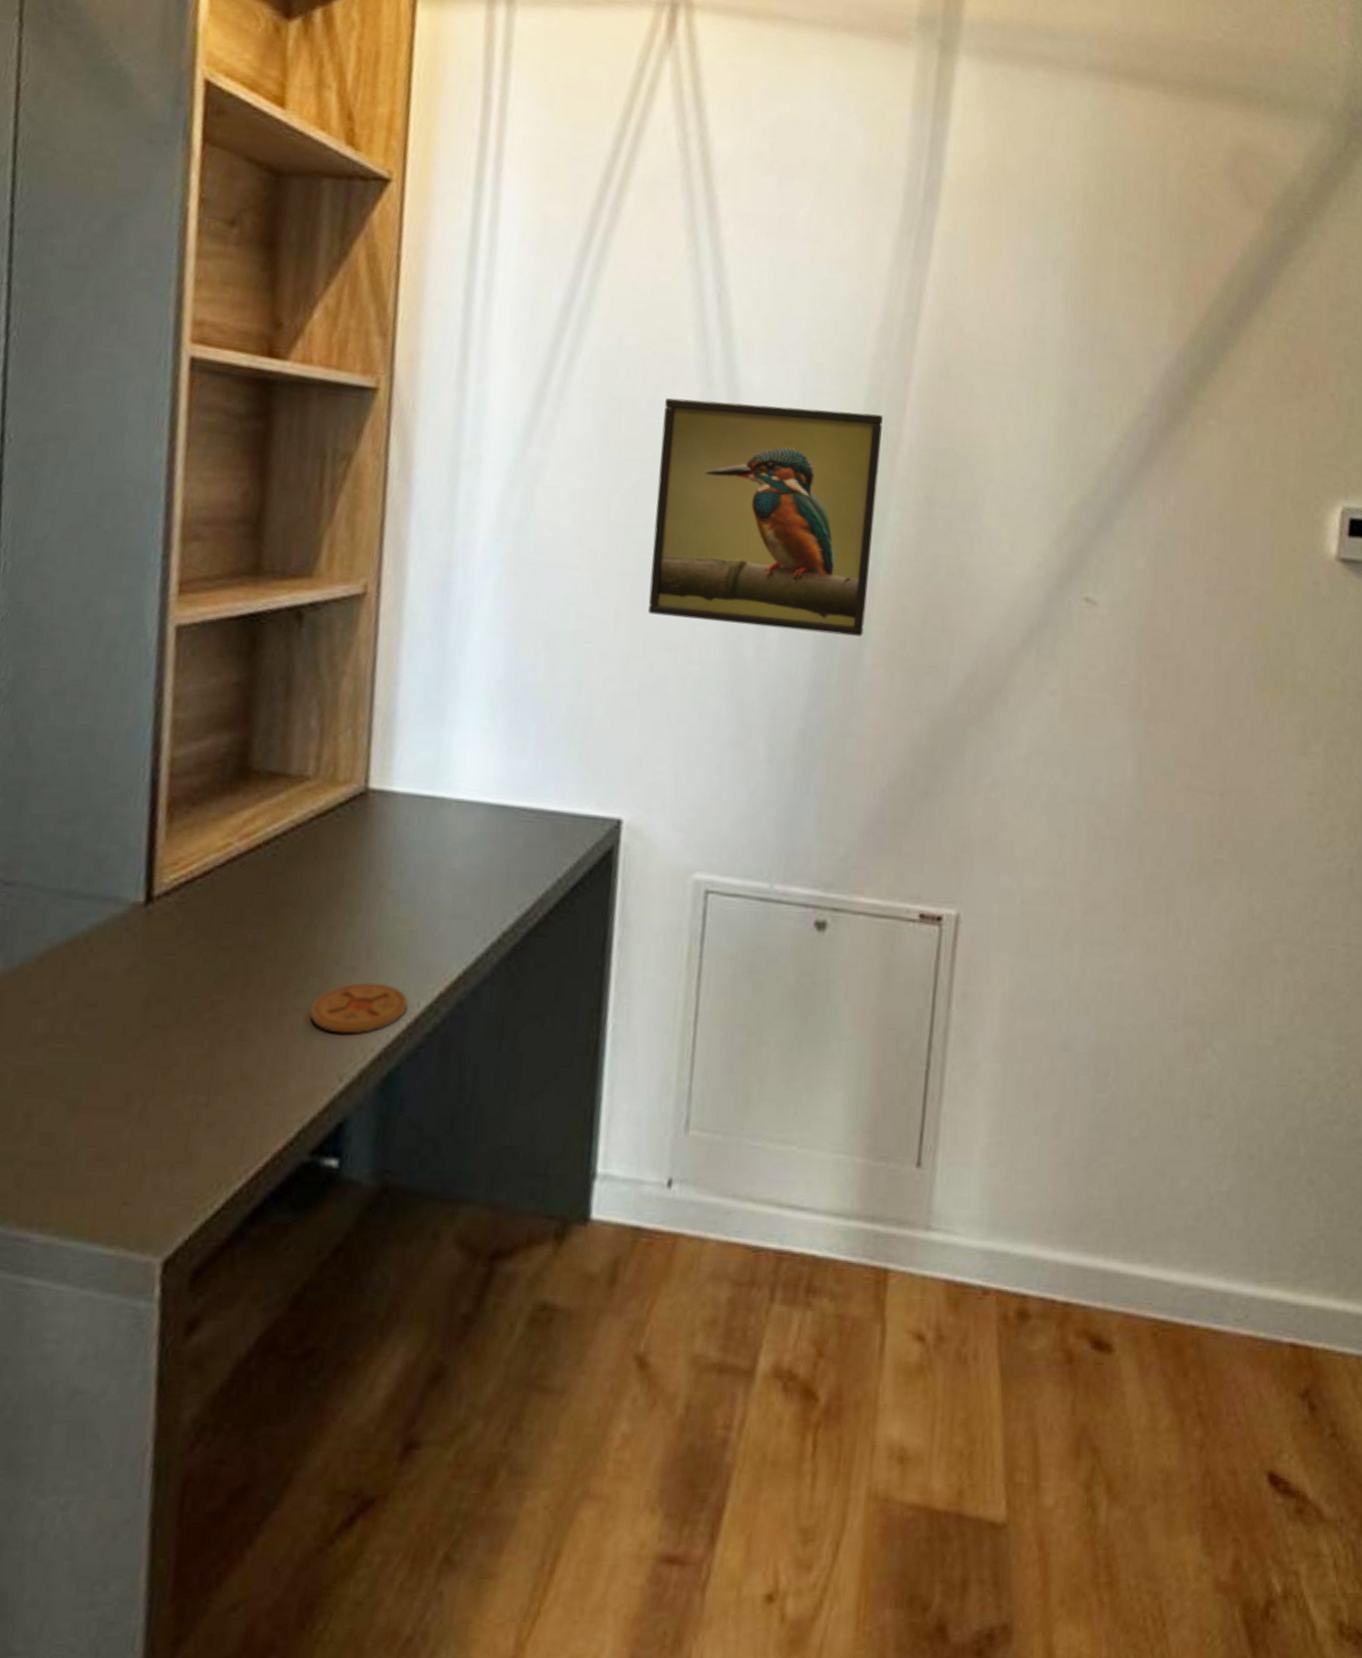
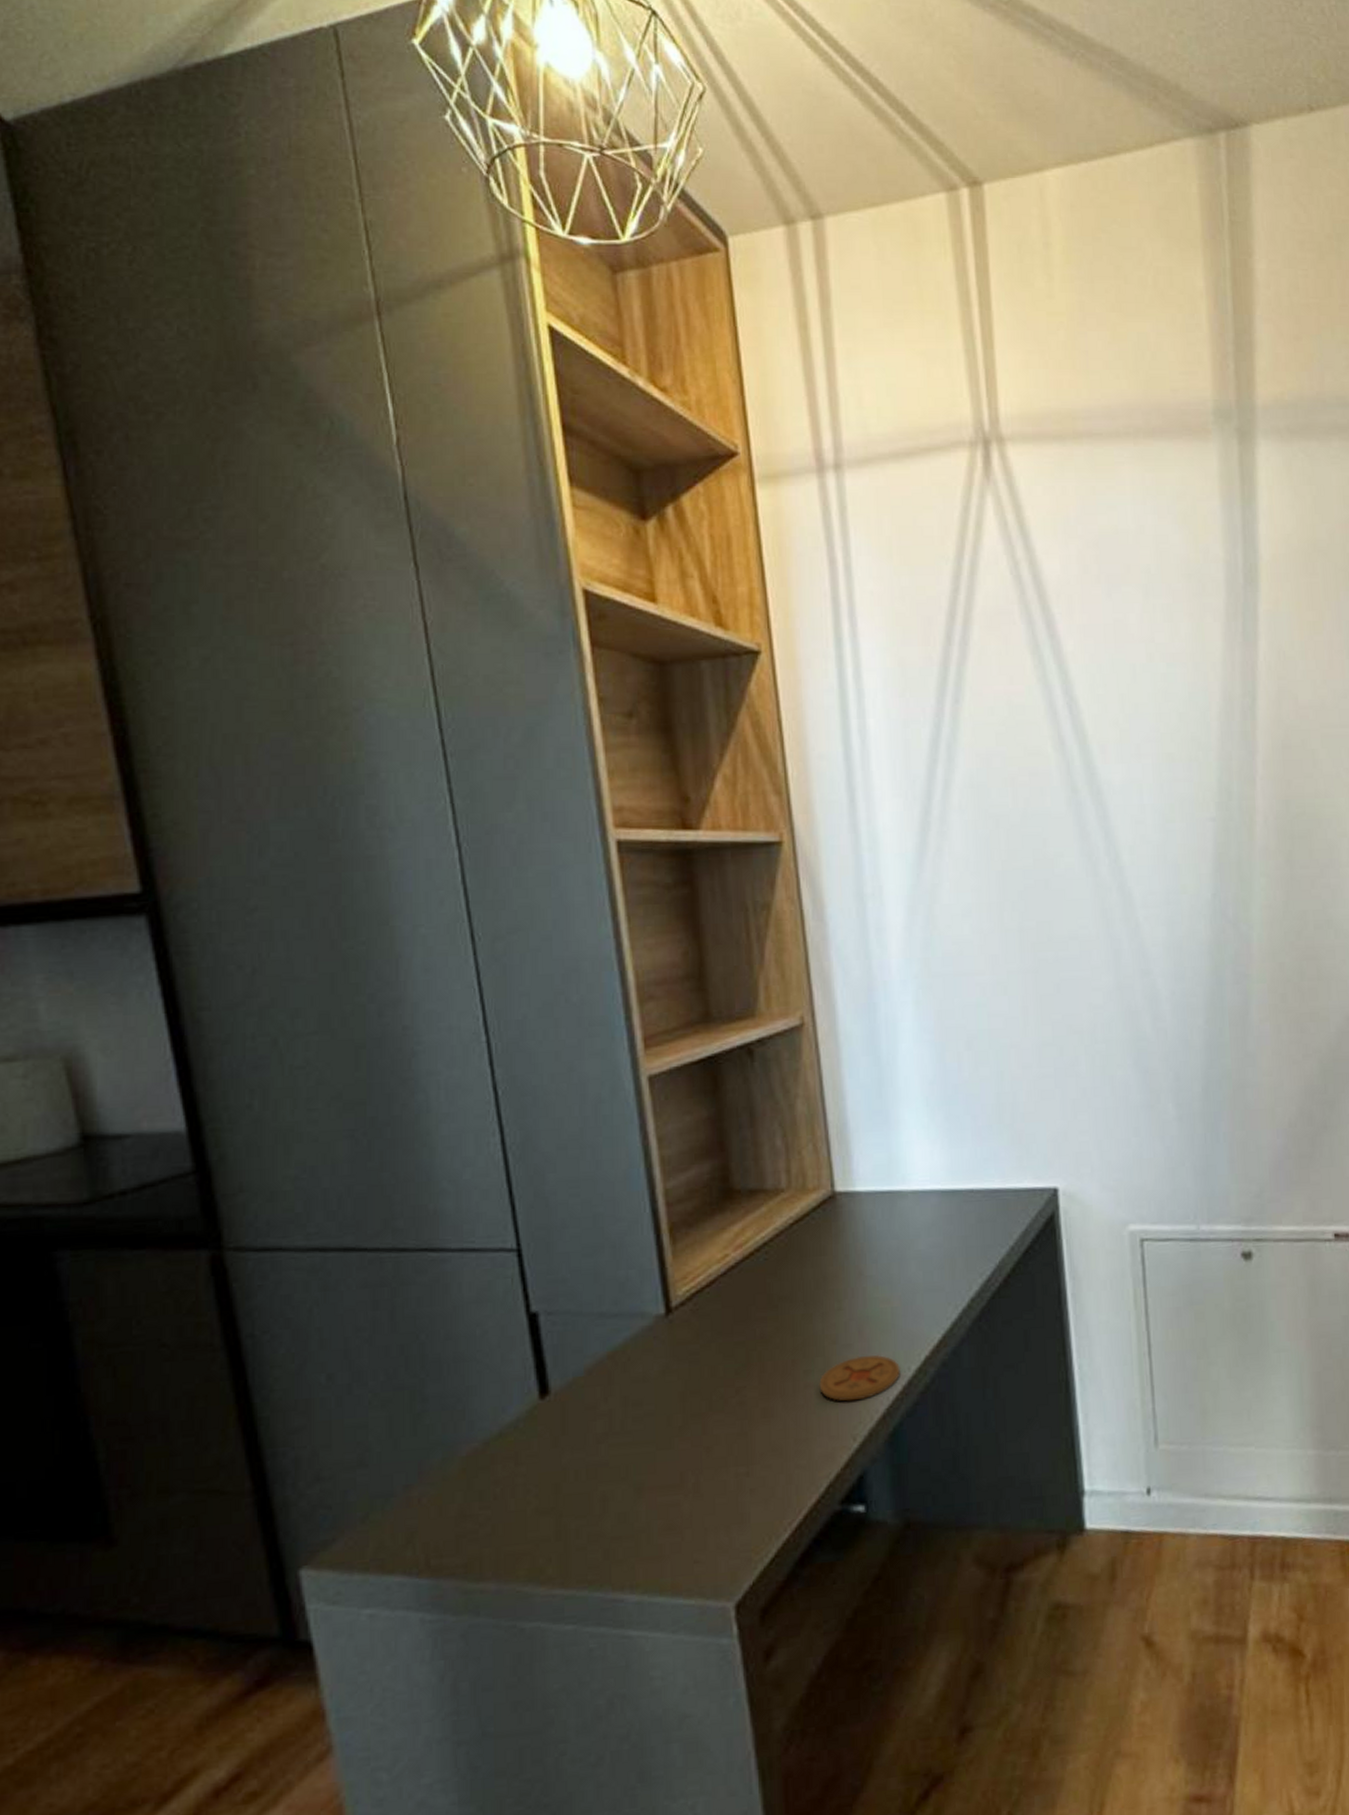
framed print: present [648,397,883,637] -> none [1036,791,1247,1004]

